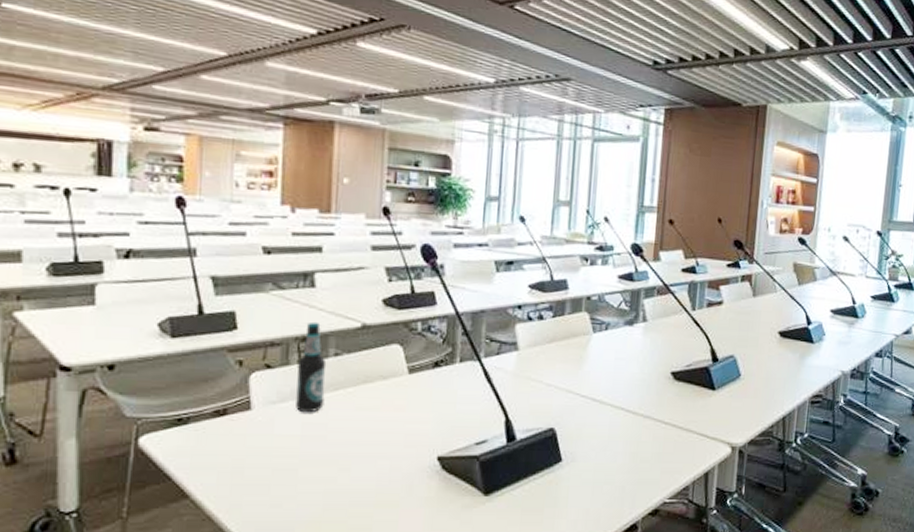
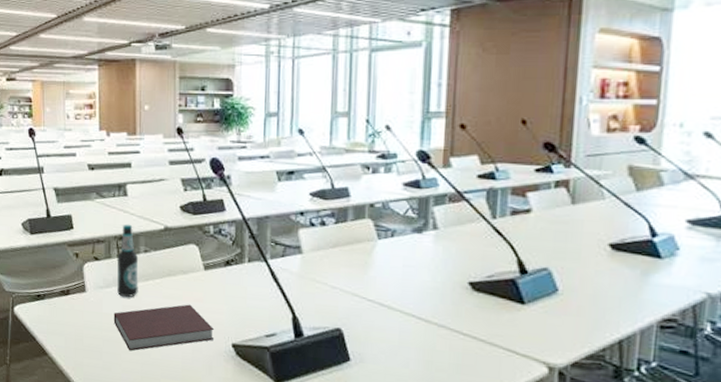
notebook: none [288,415,418,479] -> present [113,304,215,351]

